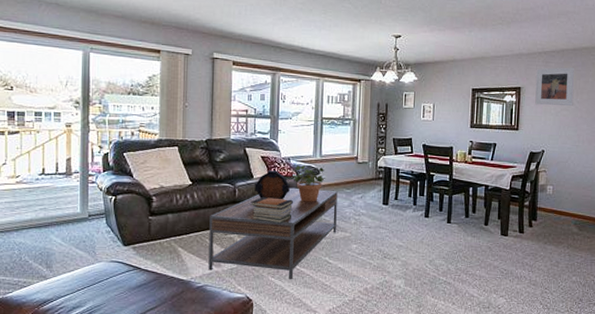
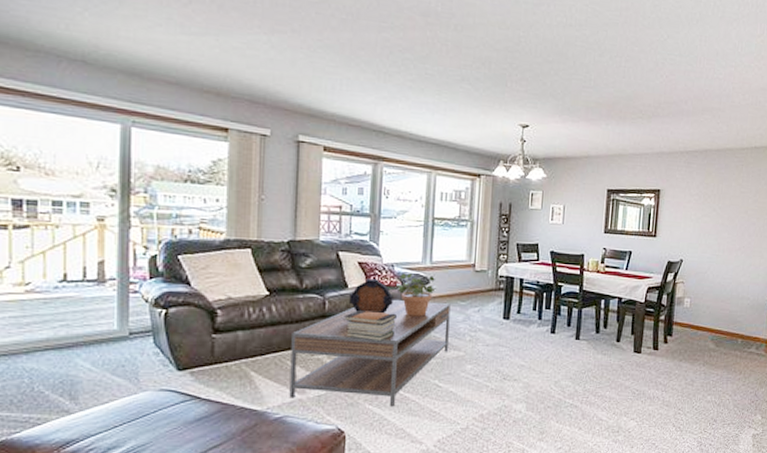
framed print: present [535,67,575,106] -> none [675,169,717,212]

